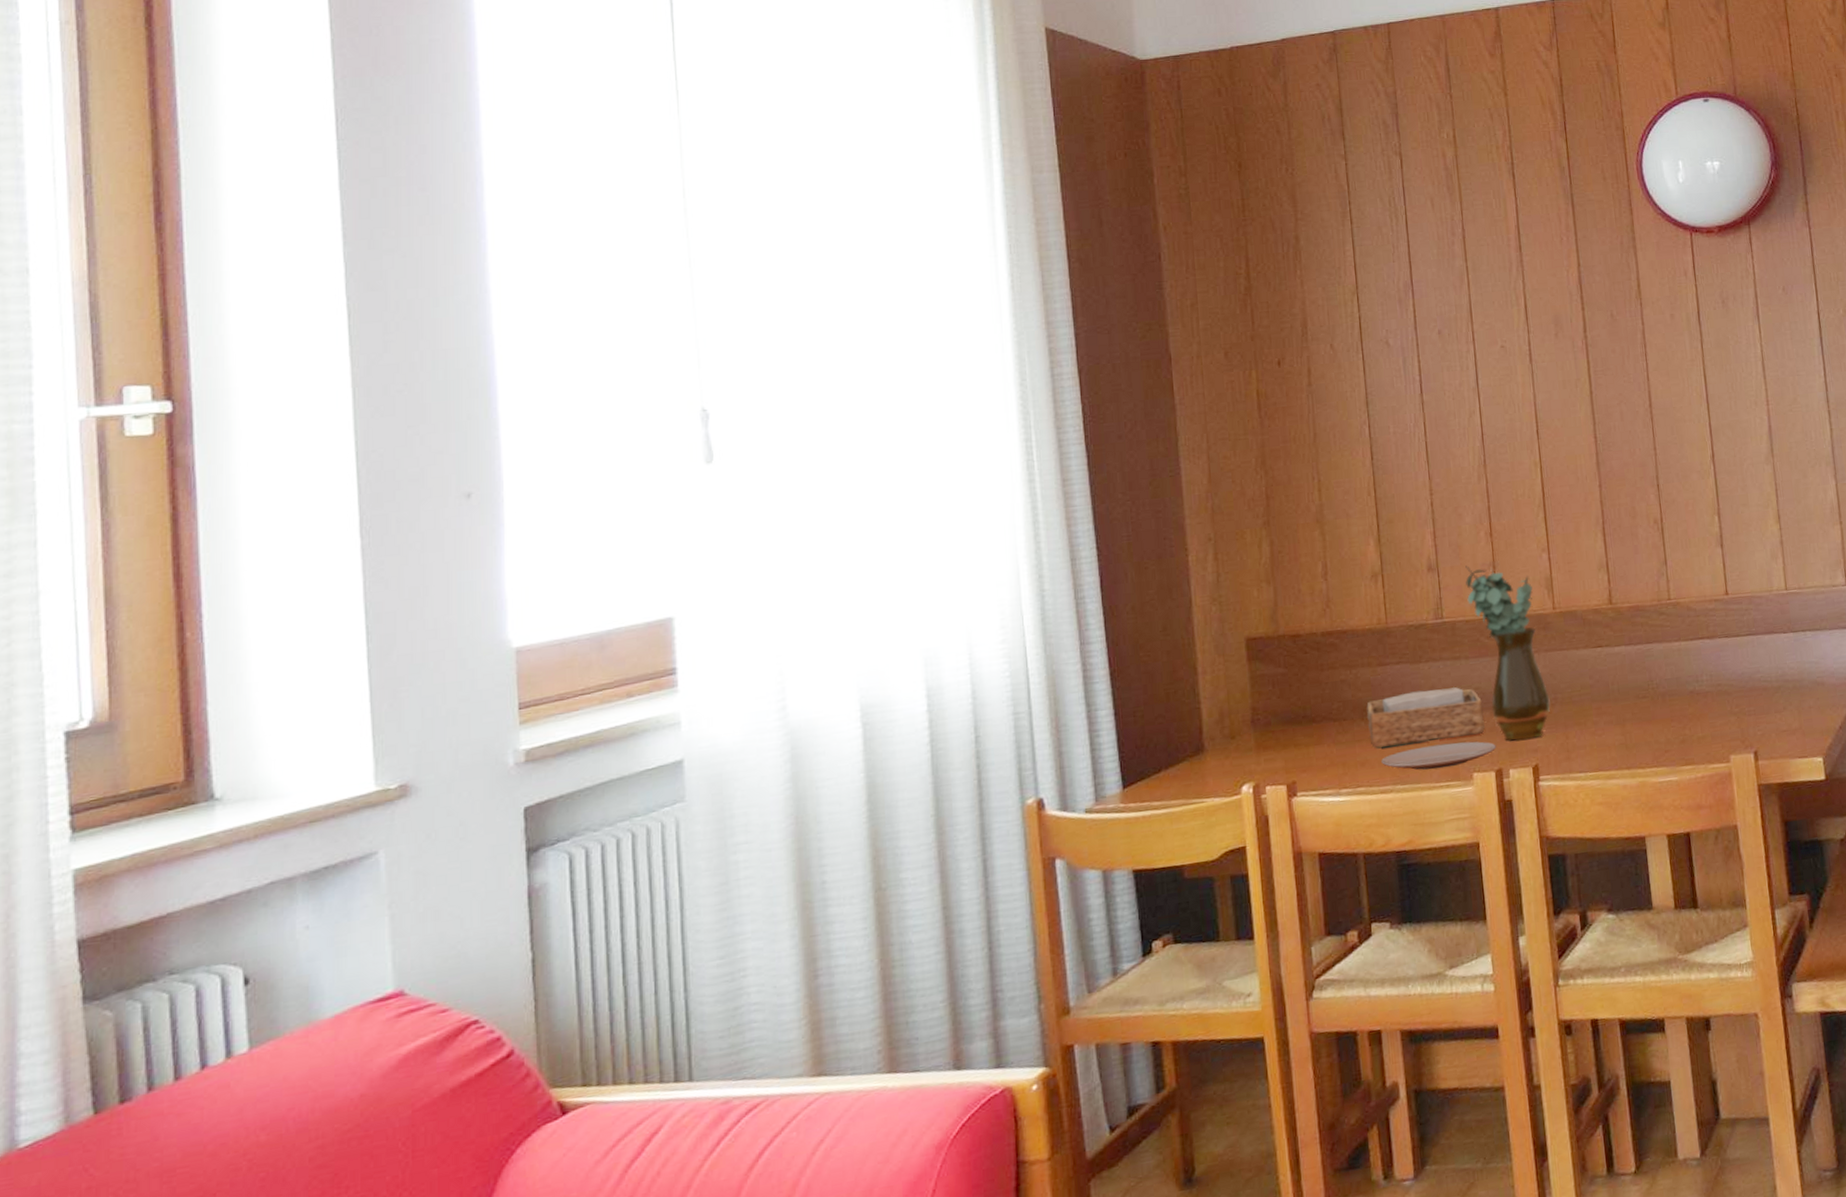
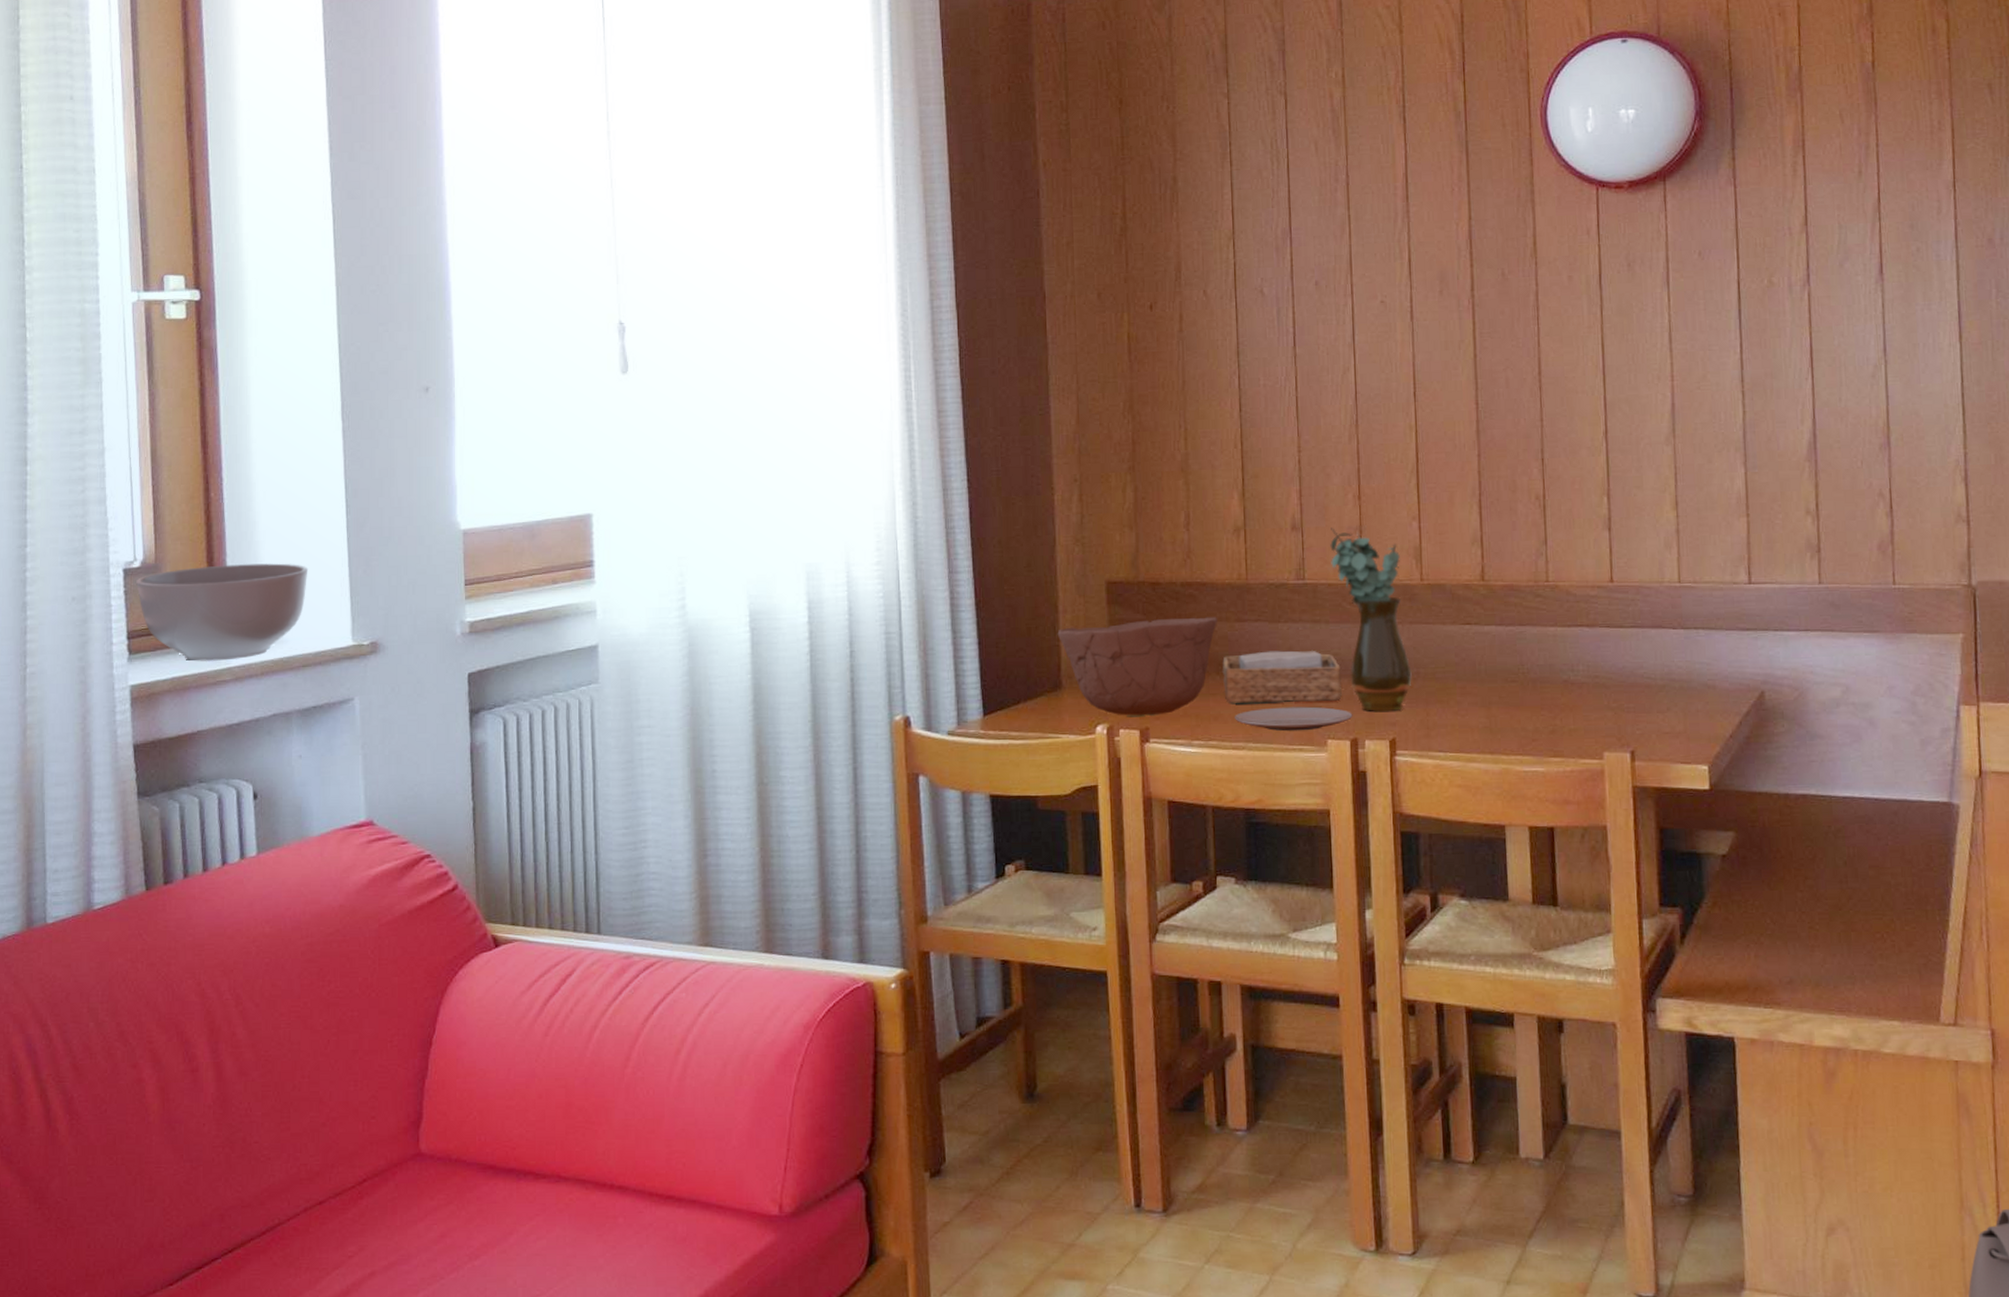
bowl: none [83,705,317,832] -> present [136,563,309,661]
bowl: none [1197,663,1360,773] -> present [1057,617,1217,716]

